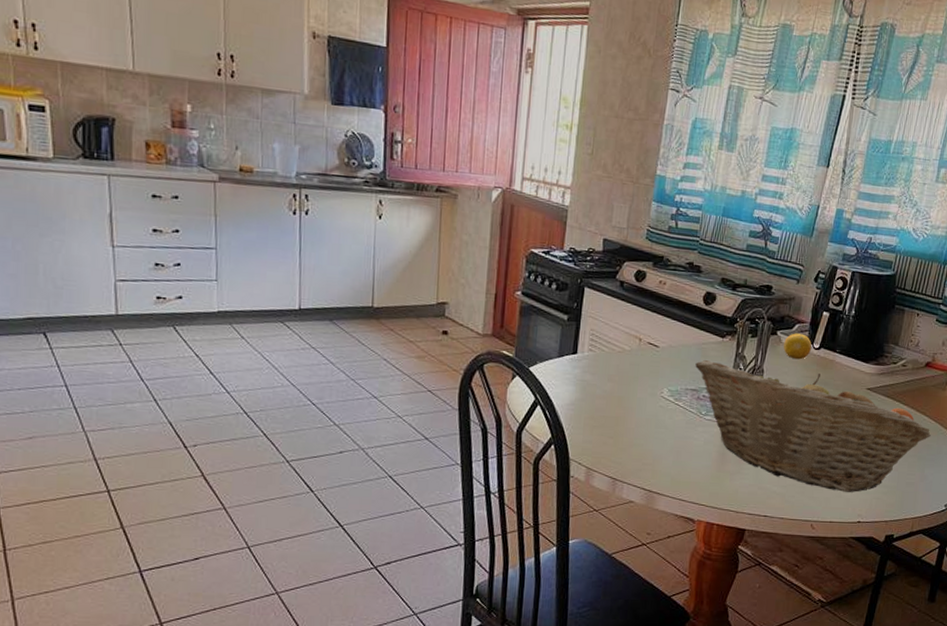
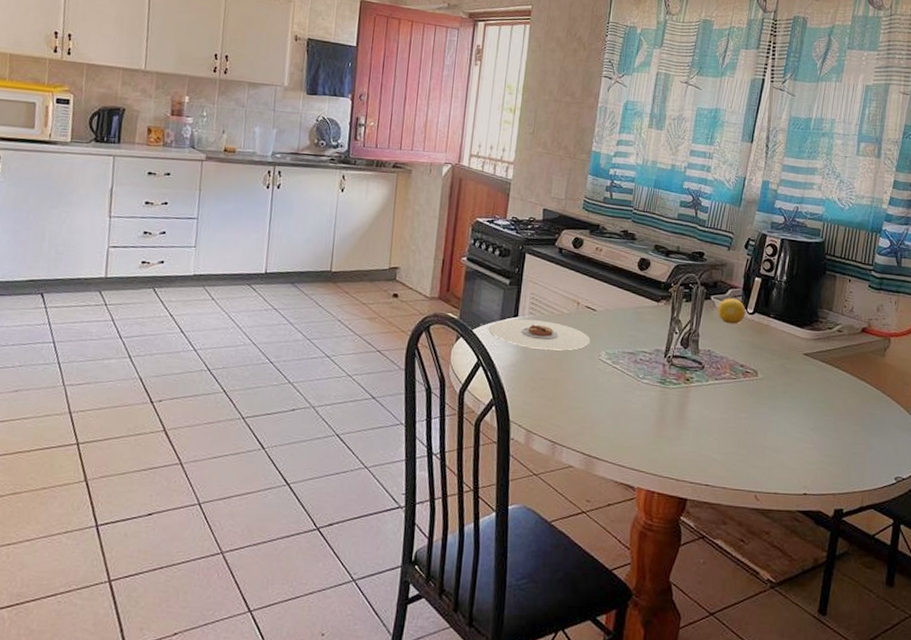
plate: none [547,356,653,388] -> present [489,319,591,351]
fruit basket: present [695,360,931,492] -> none [632,324,873,462]

